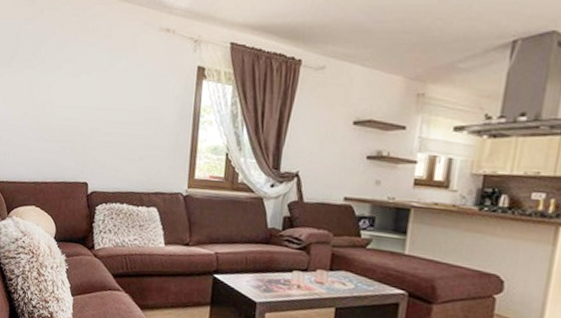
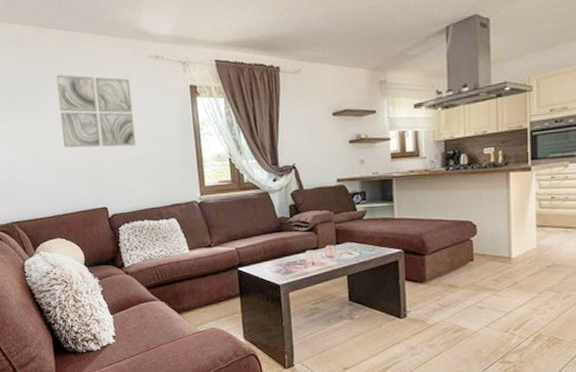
wall art: none [55,34,135,122] -> present [55,74,136,148]

